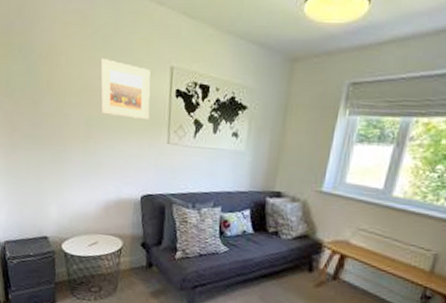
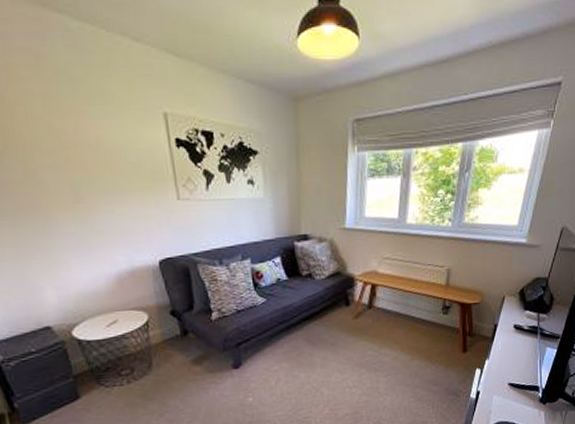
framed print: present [100,59,151,121] -> none [72,108,150,176]

